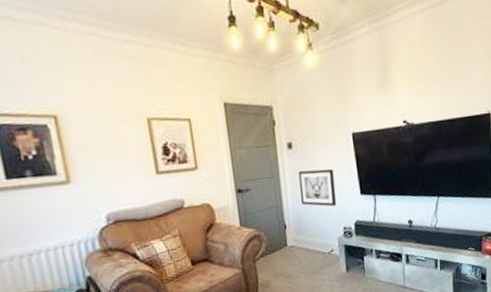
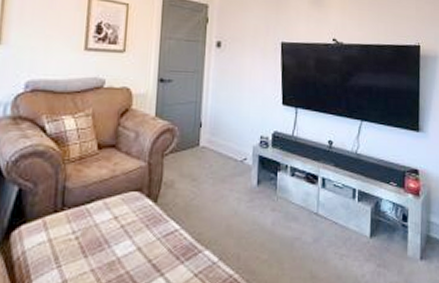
wall art: present [299,168,337,207] -> none [220,70,258,112]

